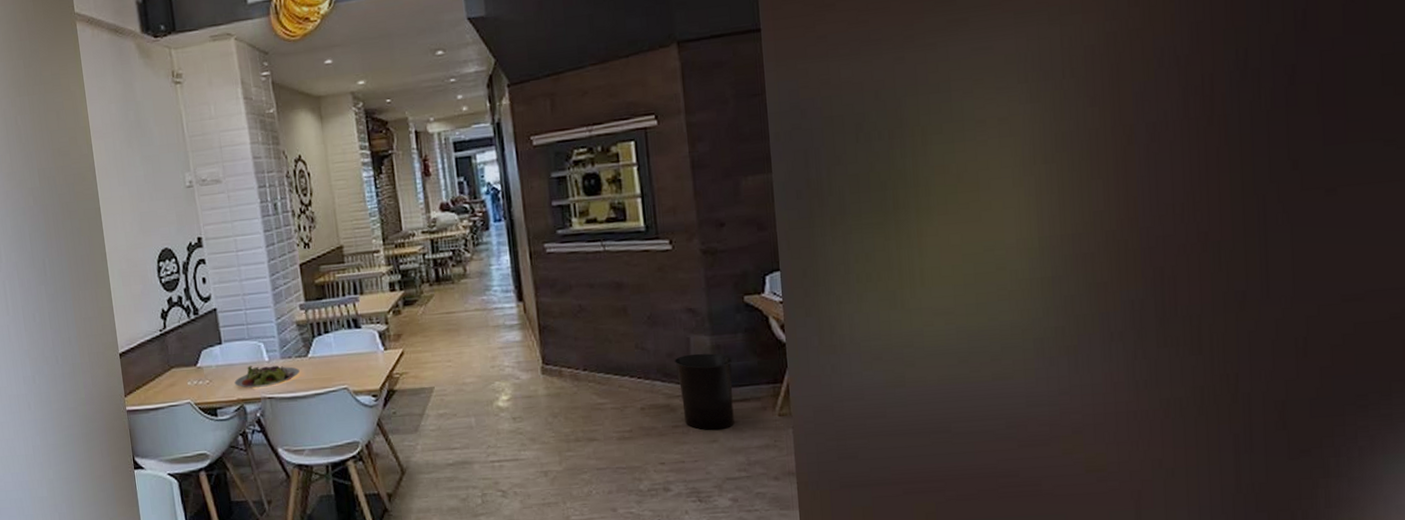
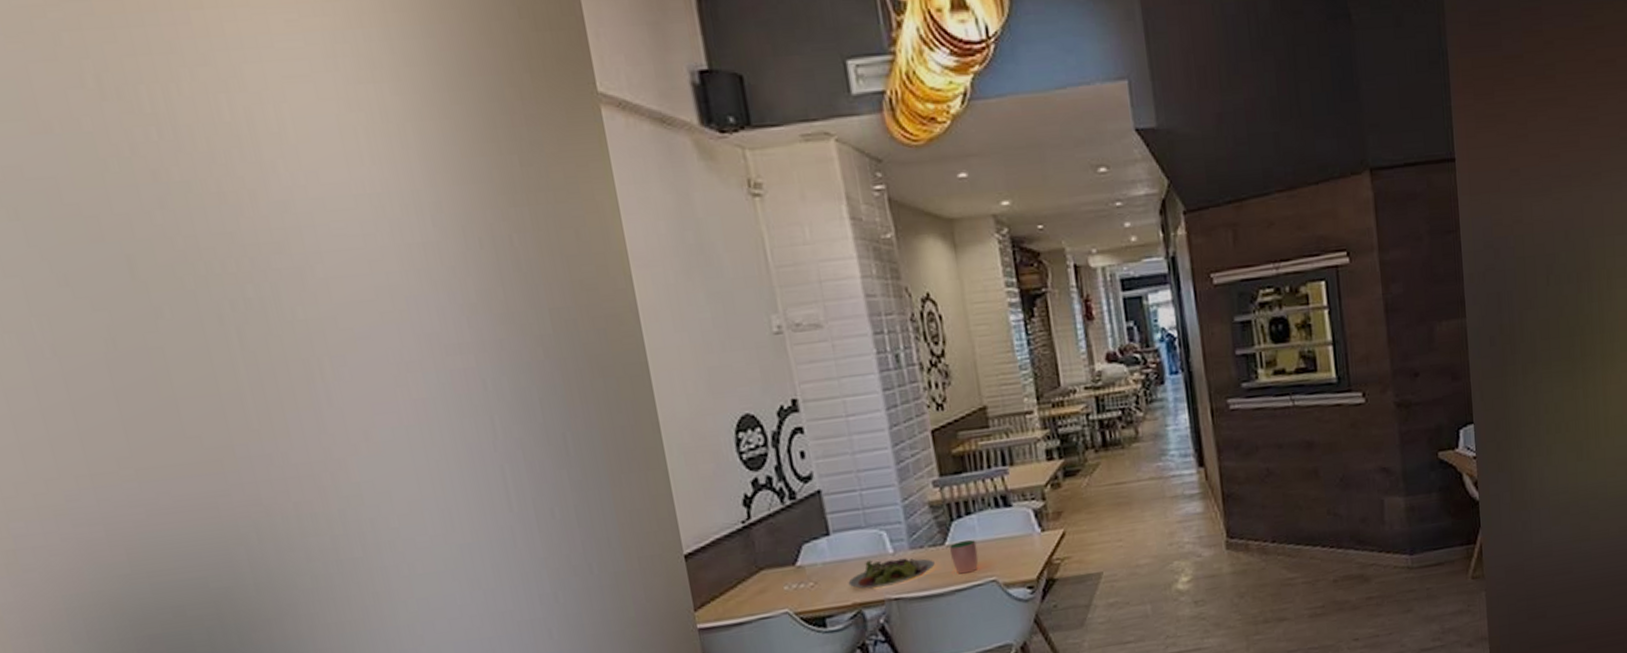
cup: none [311,354,334,381] -> present [948,540,979,574]
waste bin: present [675,353,735,431] -> none [1368,516,1429,600]

